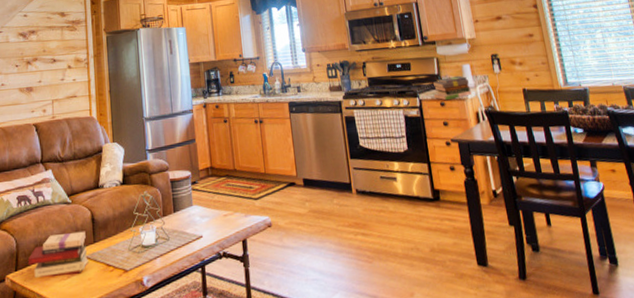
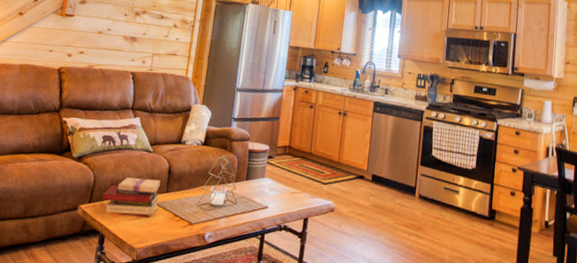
books: present [433,75,472,101] -> none [511,109,547,131]

